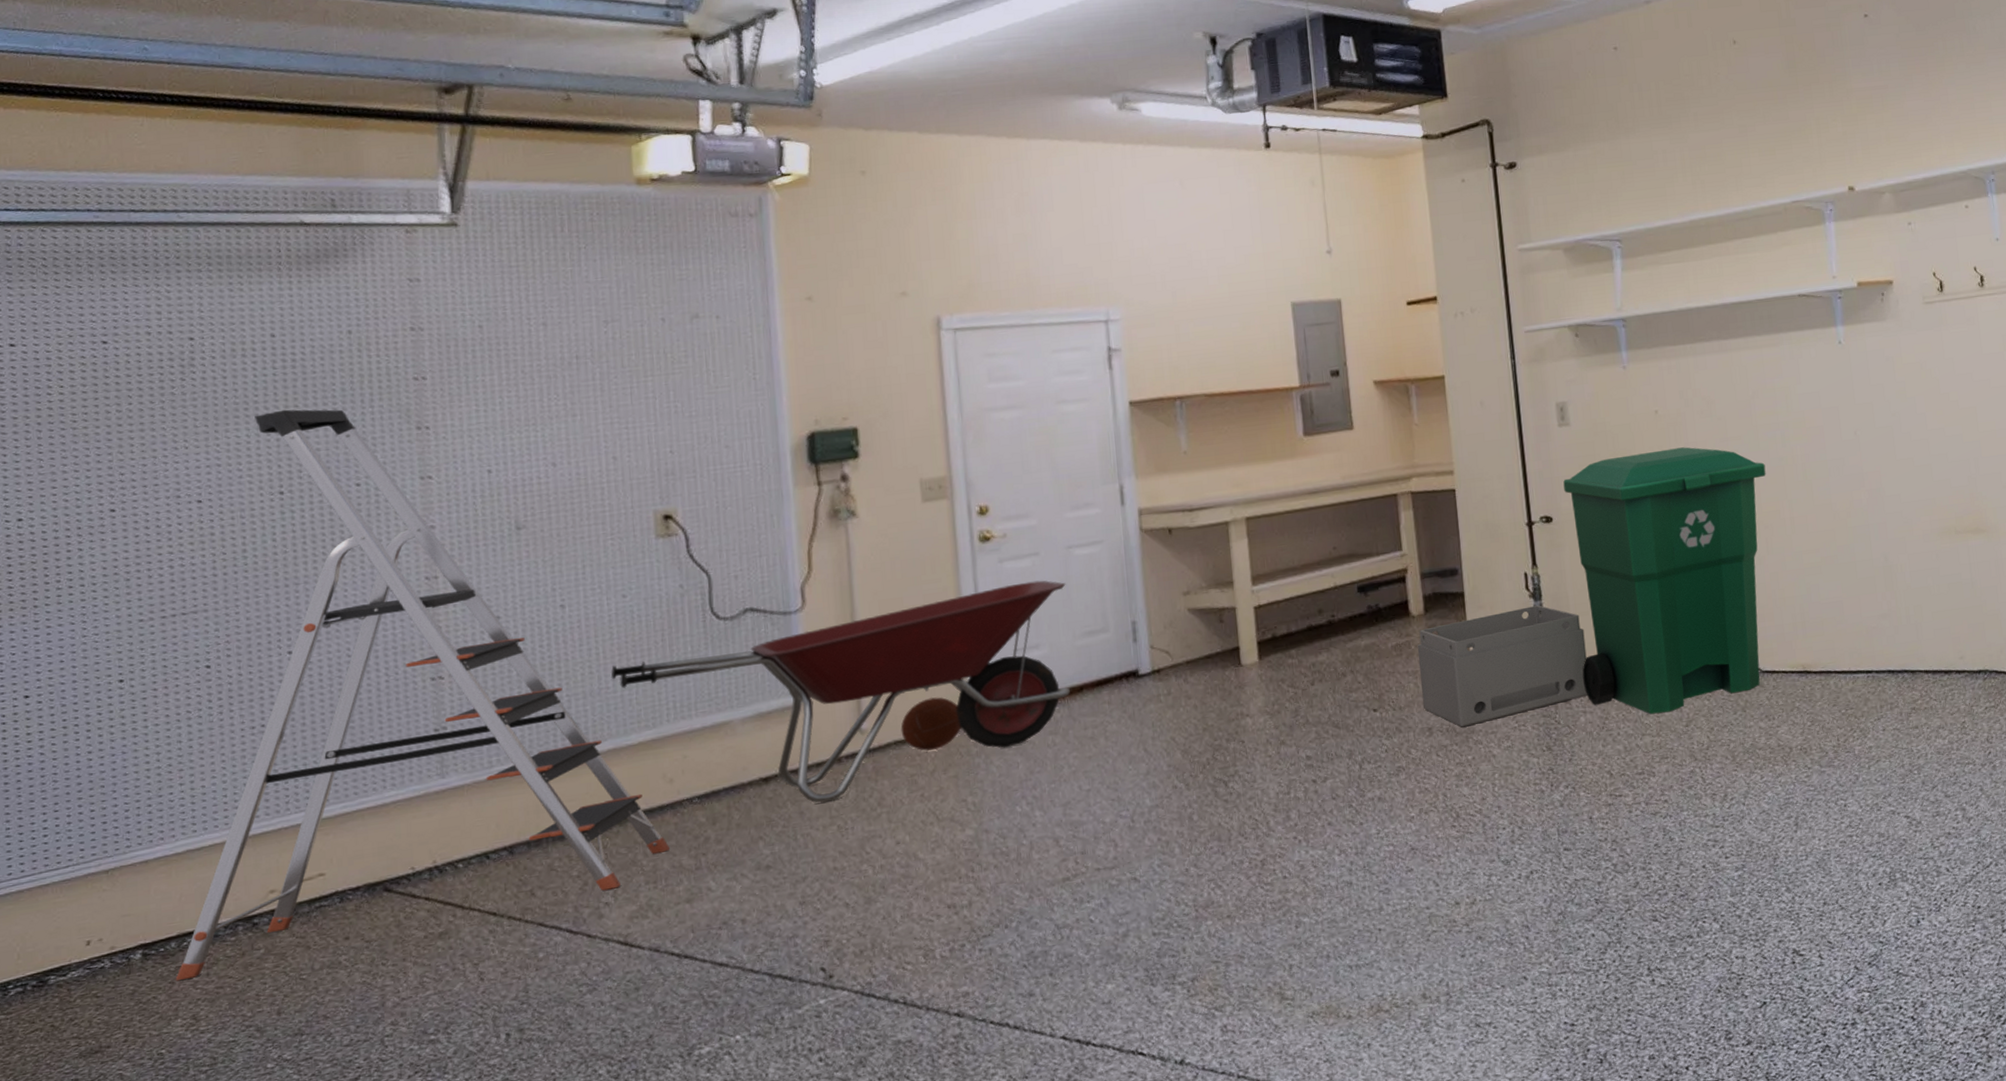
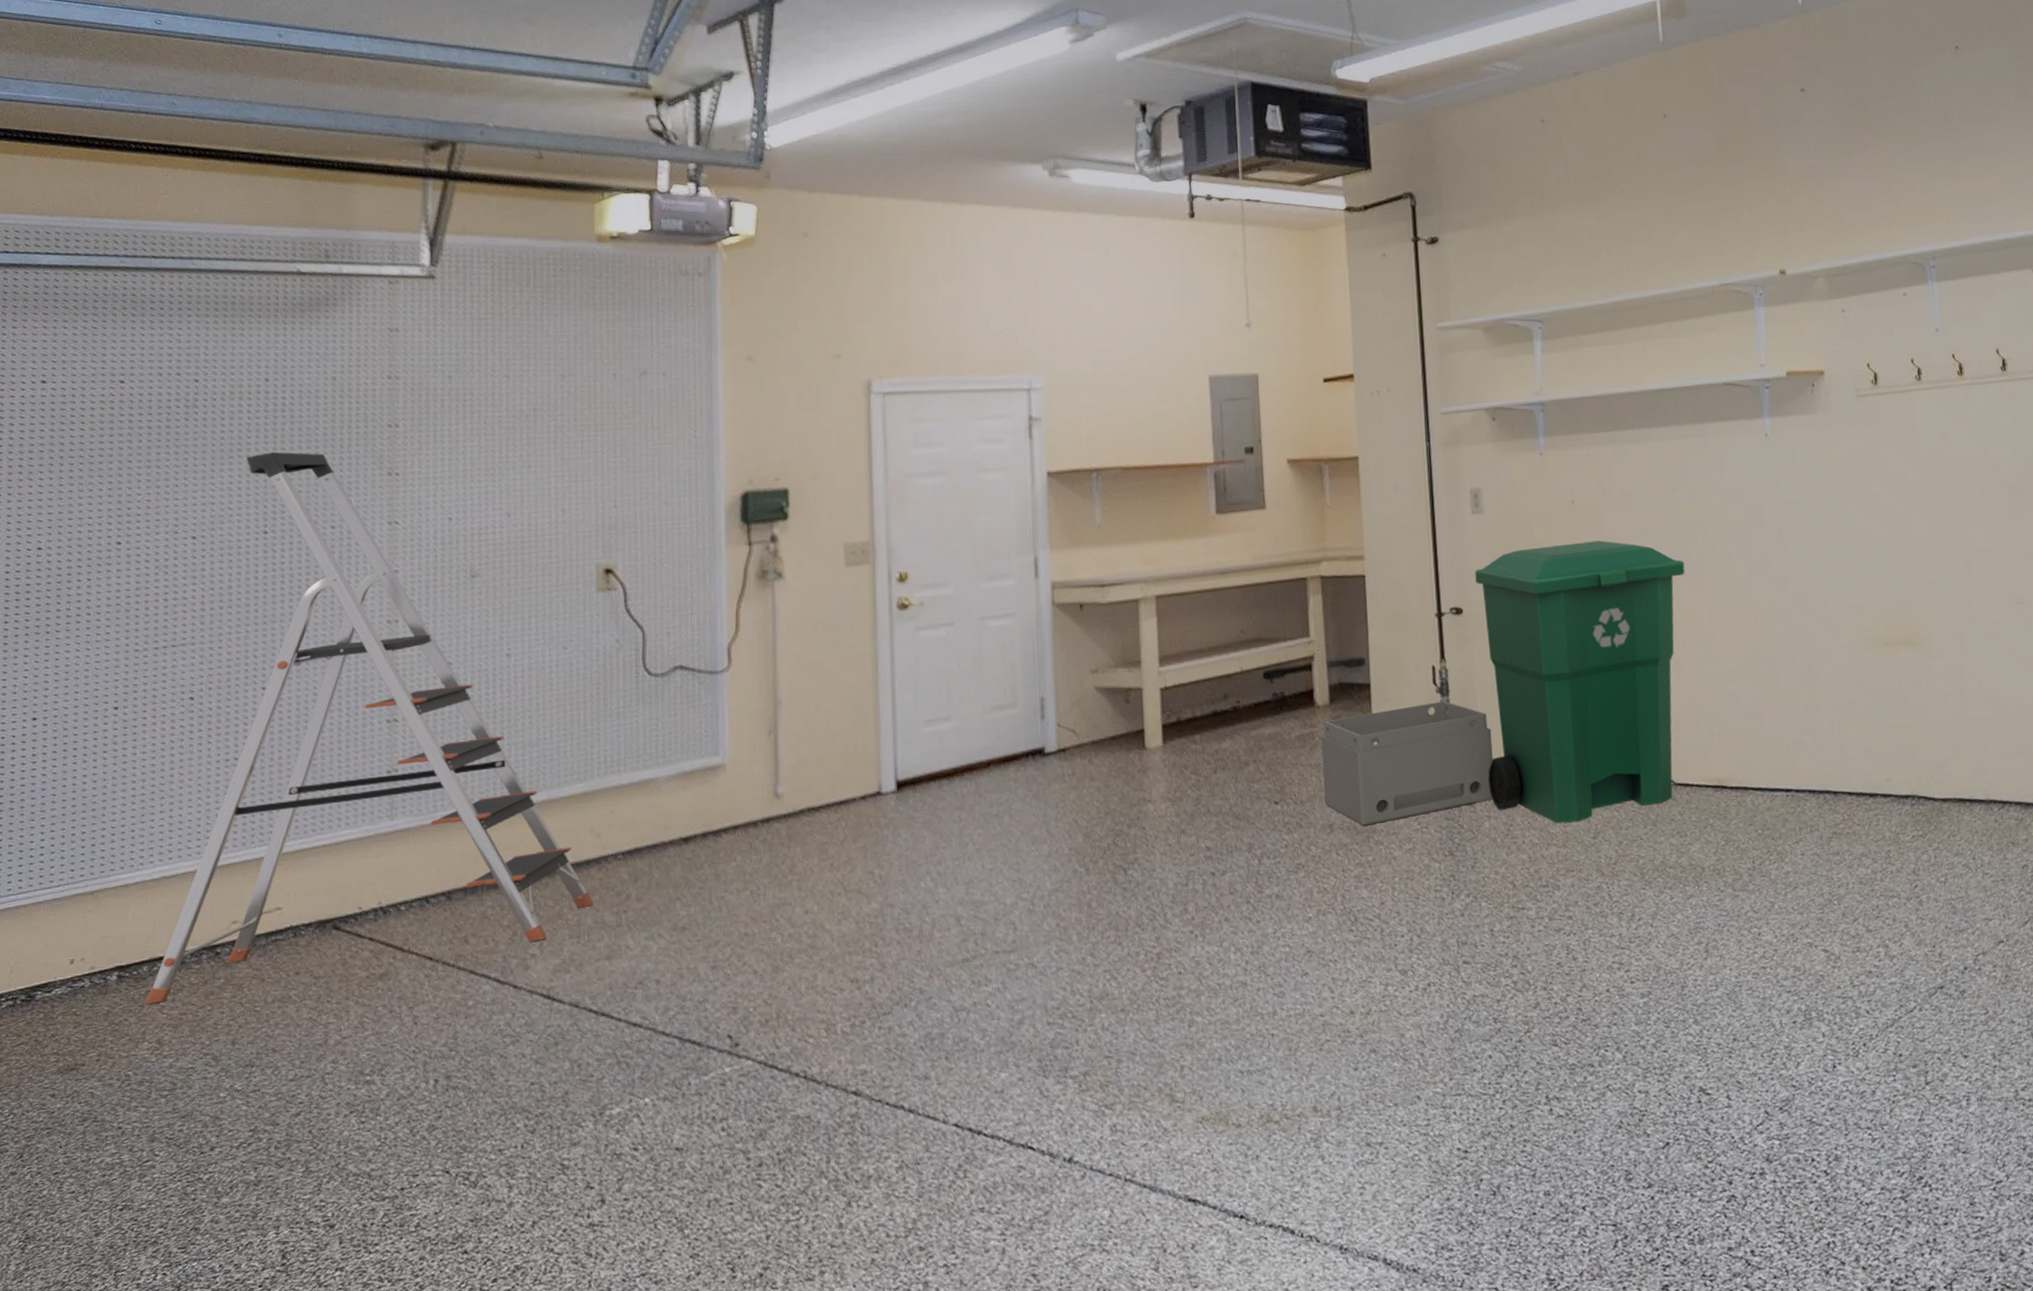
barrow: present [610,580,1070,803] -> none [548,651,978,866]
basketball: present [900,697,961,751] -> none [814,765,872,820]

